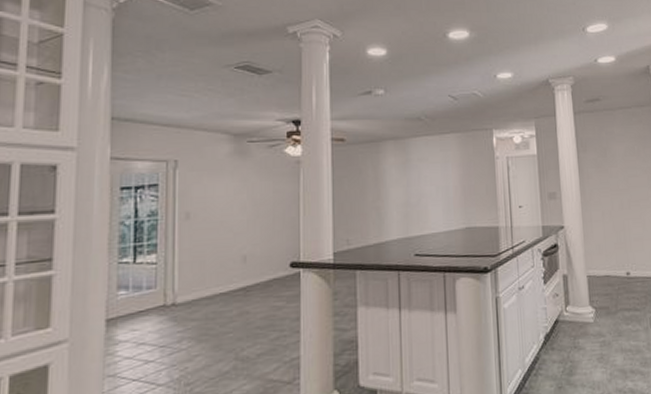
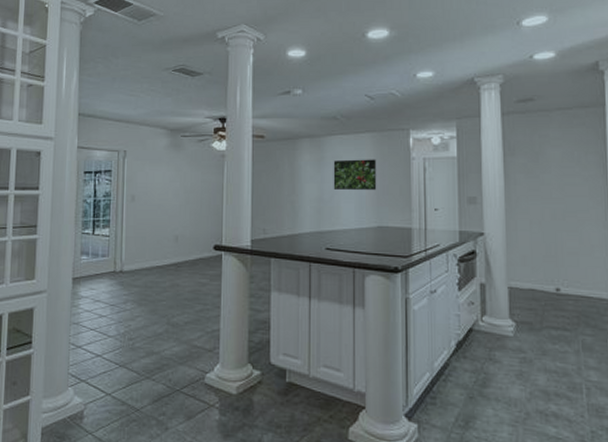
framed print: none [419,160,464,193] -> present [333,159,377,190]

